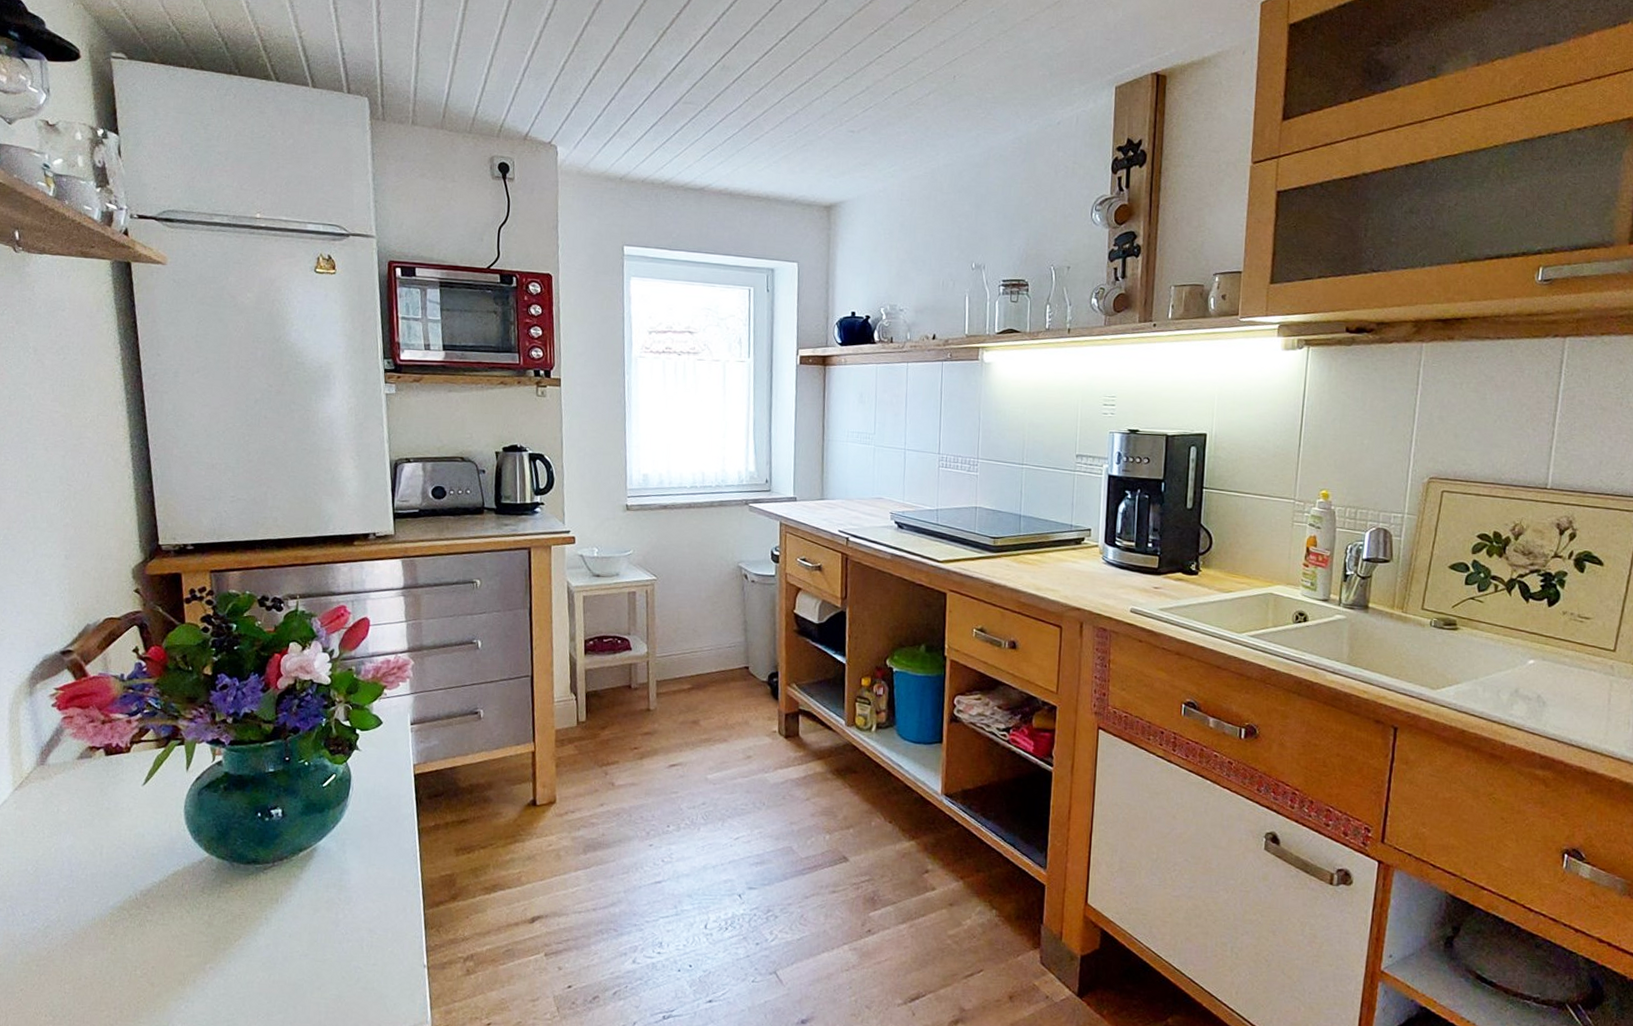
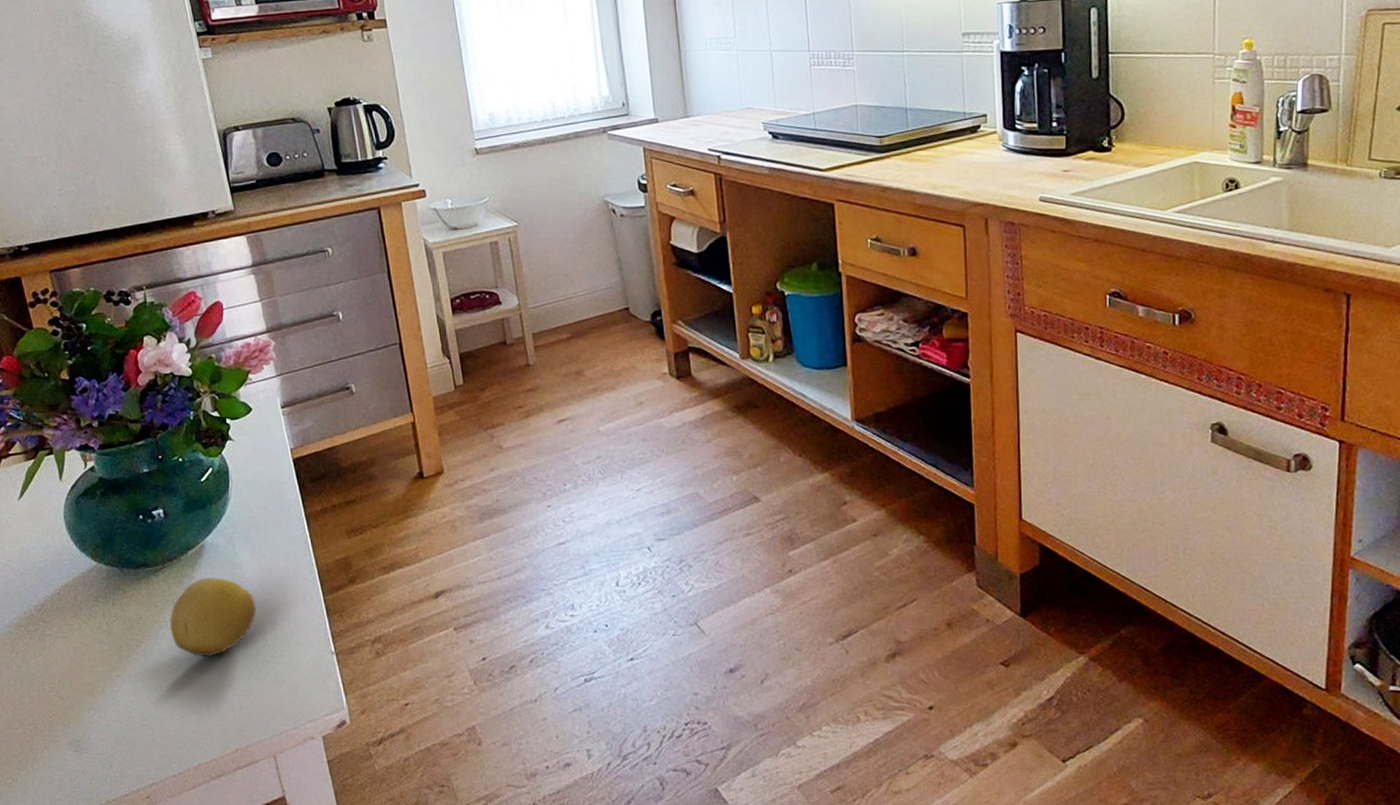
fruit: none [270,879,358,959] -> present [169,576,257,657]

